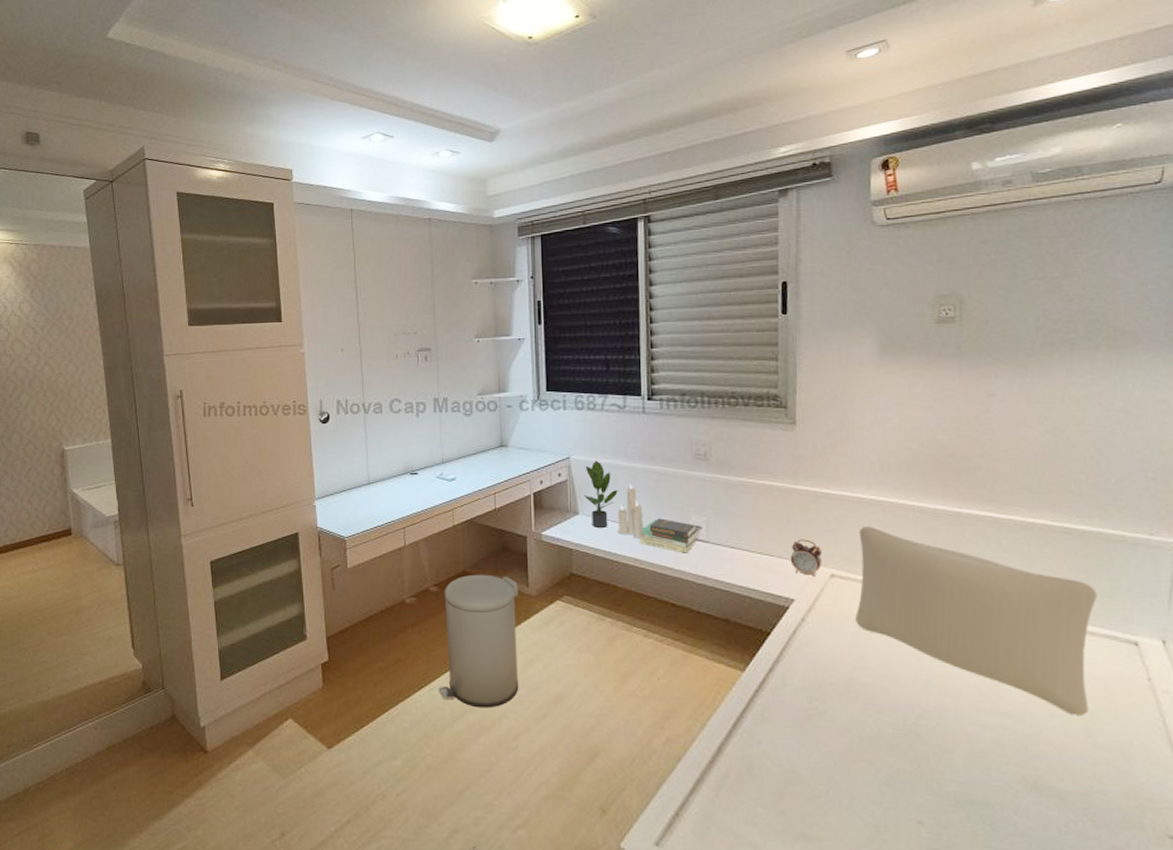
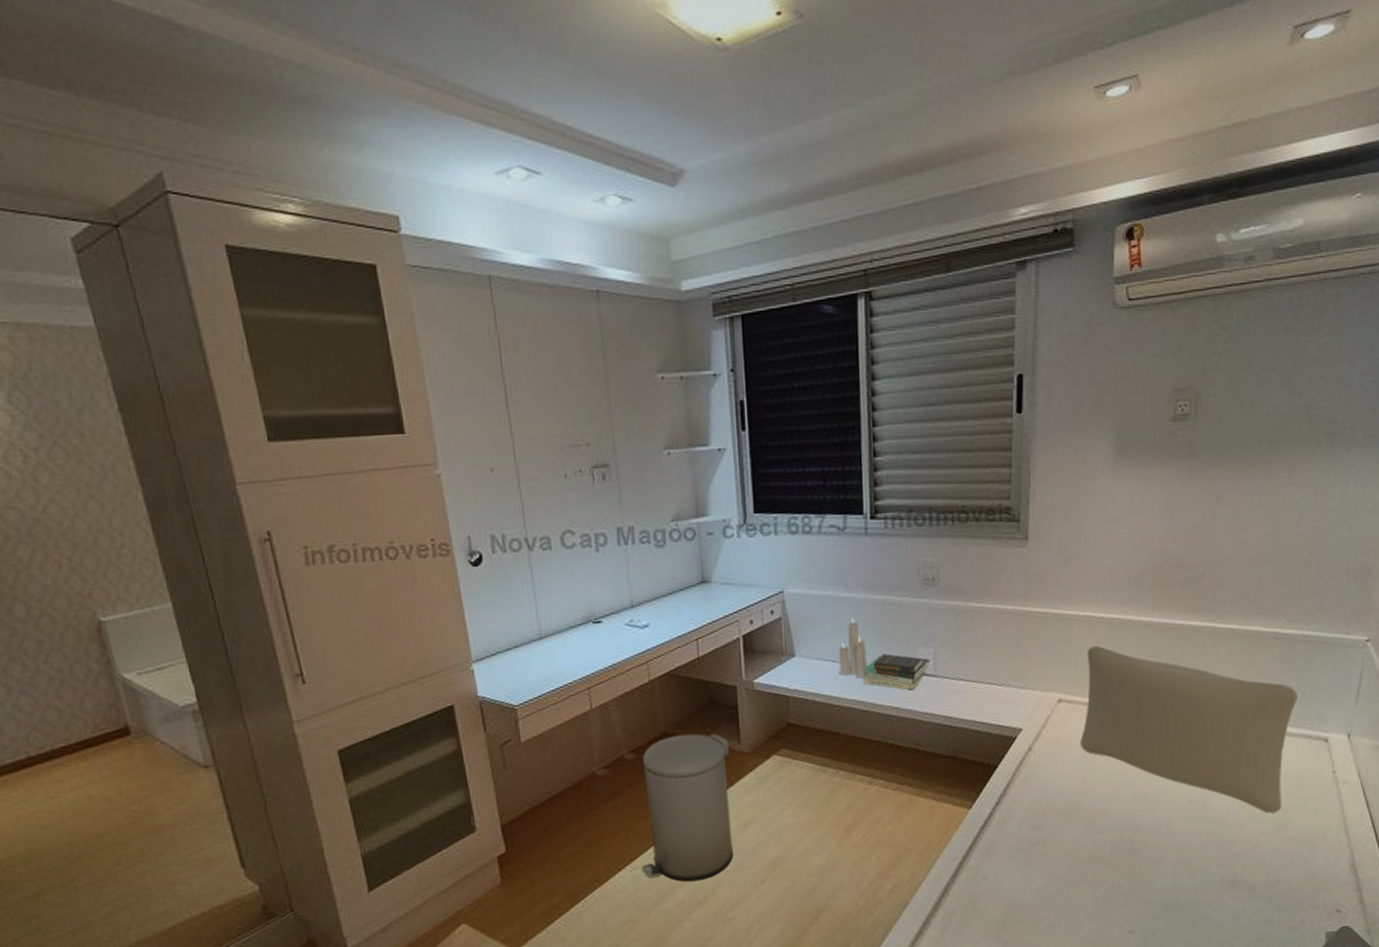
potted plant: present [584,460,618,529] -> none [801,592,839,671]
alarm clock: present [790,539,822,576] -> none [1018,664,1050,703]

